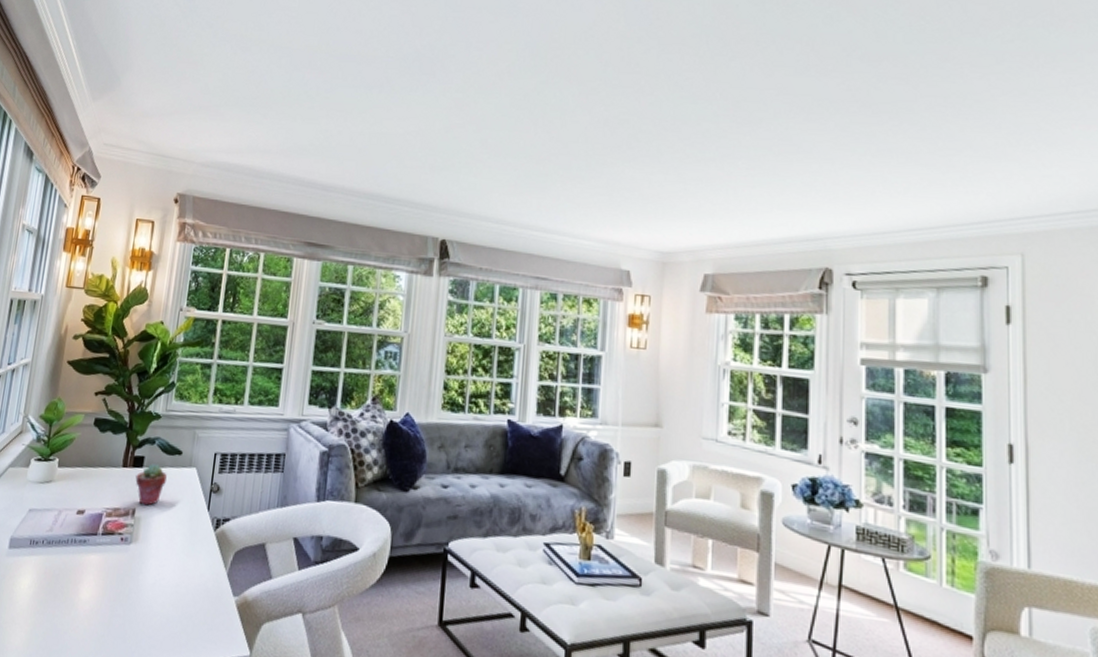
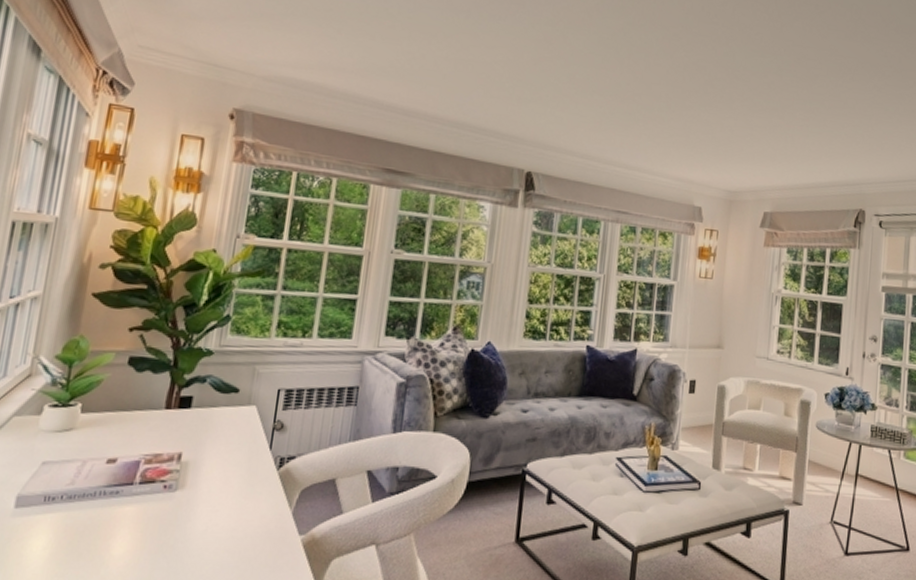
potted succulent: present [135,463,167,506] -> none [181,403,221,449]

